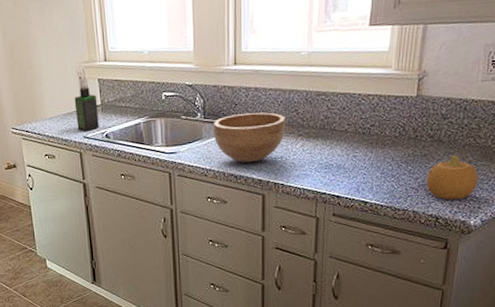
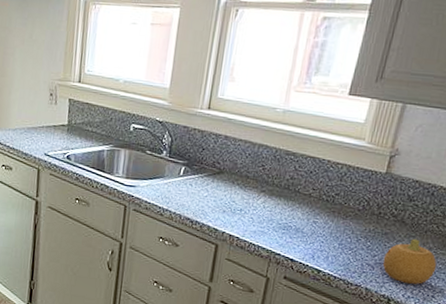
spray bottle: present [74,77,100,131] -> none [39,94,65,149]
bowl: present [213,112,286,162] -> none [175,158,251,210]

